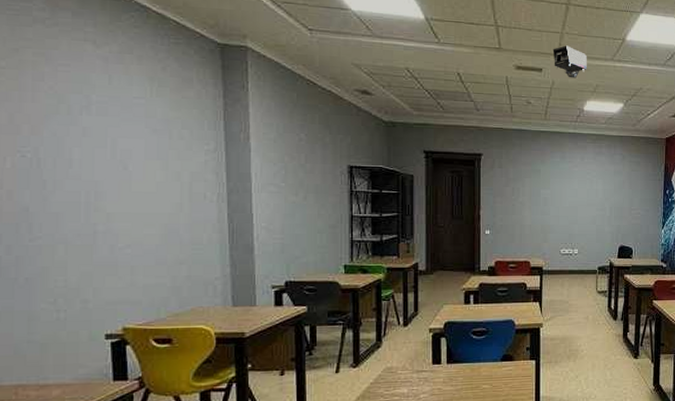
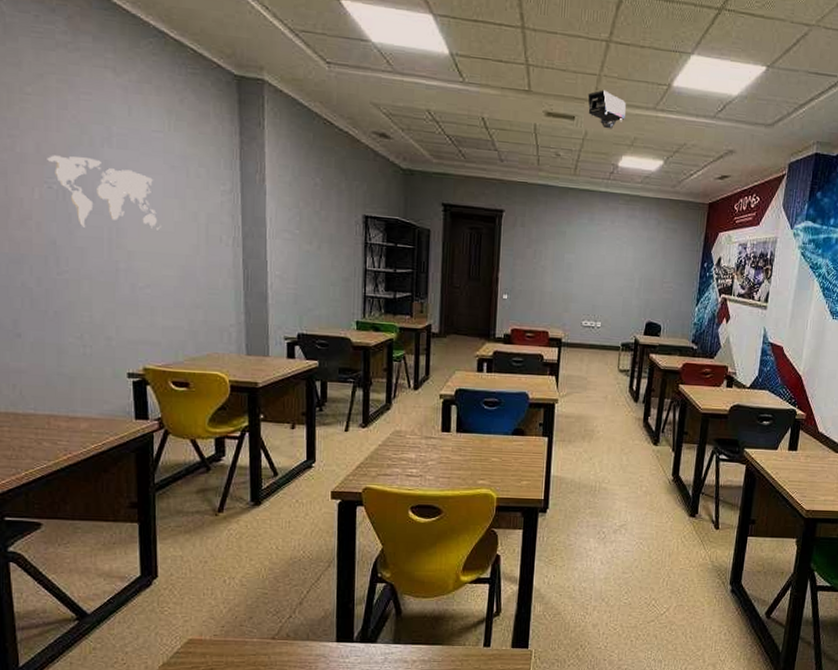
world map: none [21,125,142,193] -> present [47,155,161,230]

